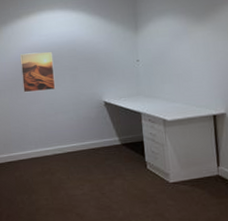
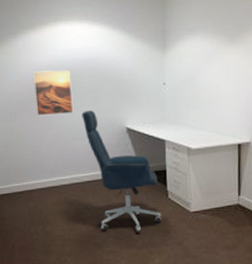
office chair: none [63,87,142,203] -> present [82,110,162,232]

